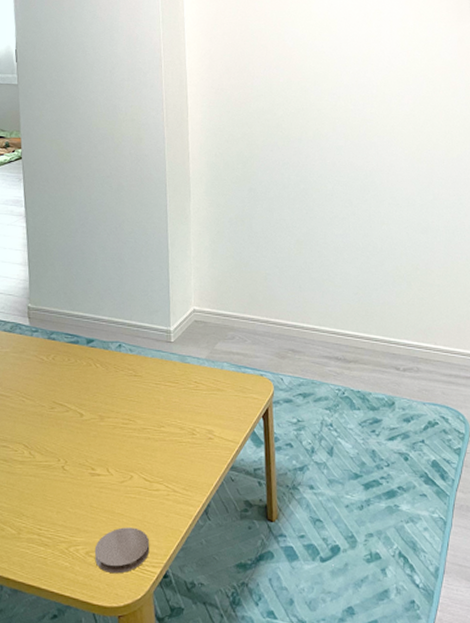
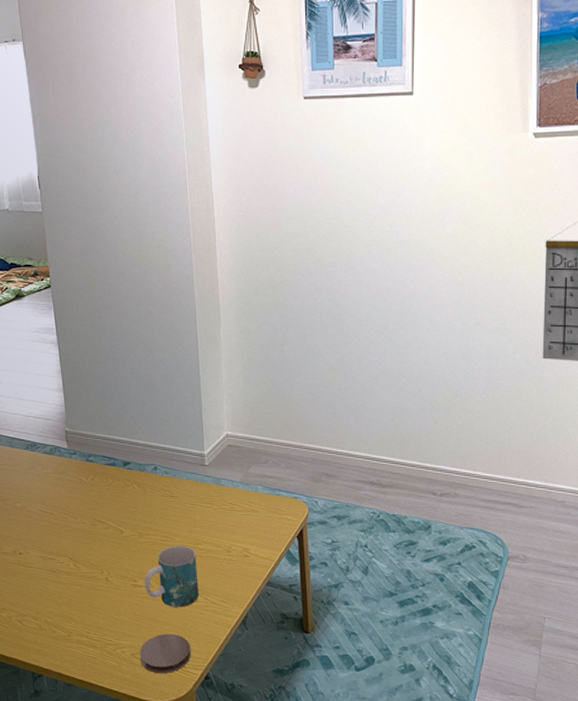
mug: none [103,428,160,497] -> present [145,545,198,607]

